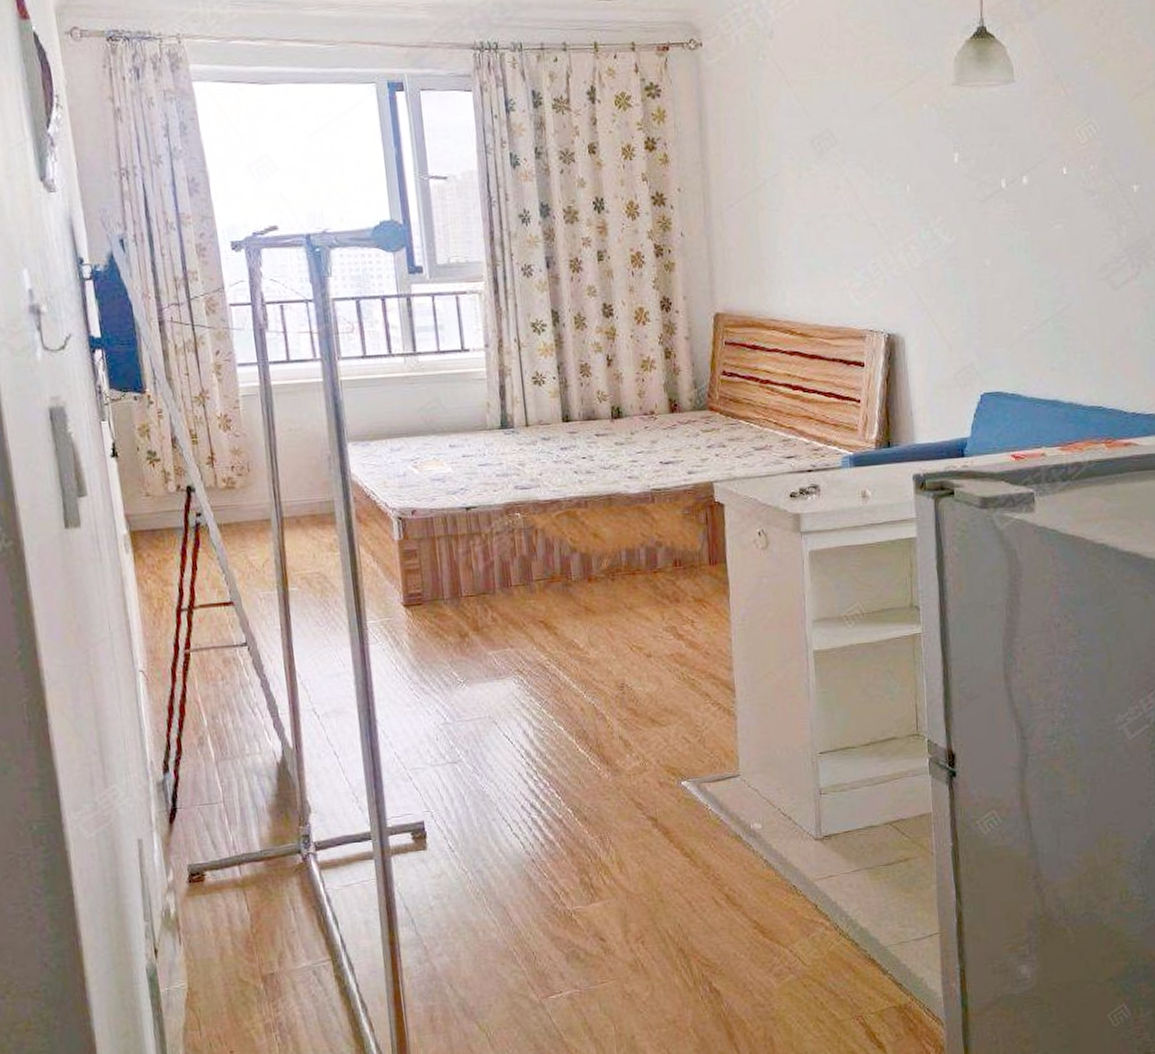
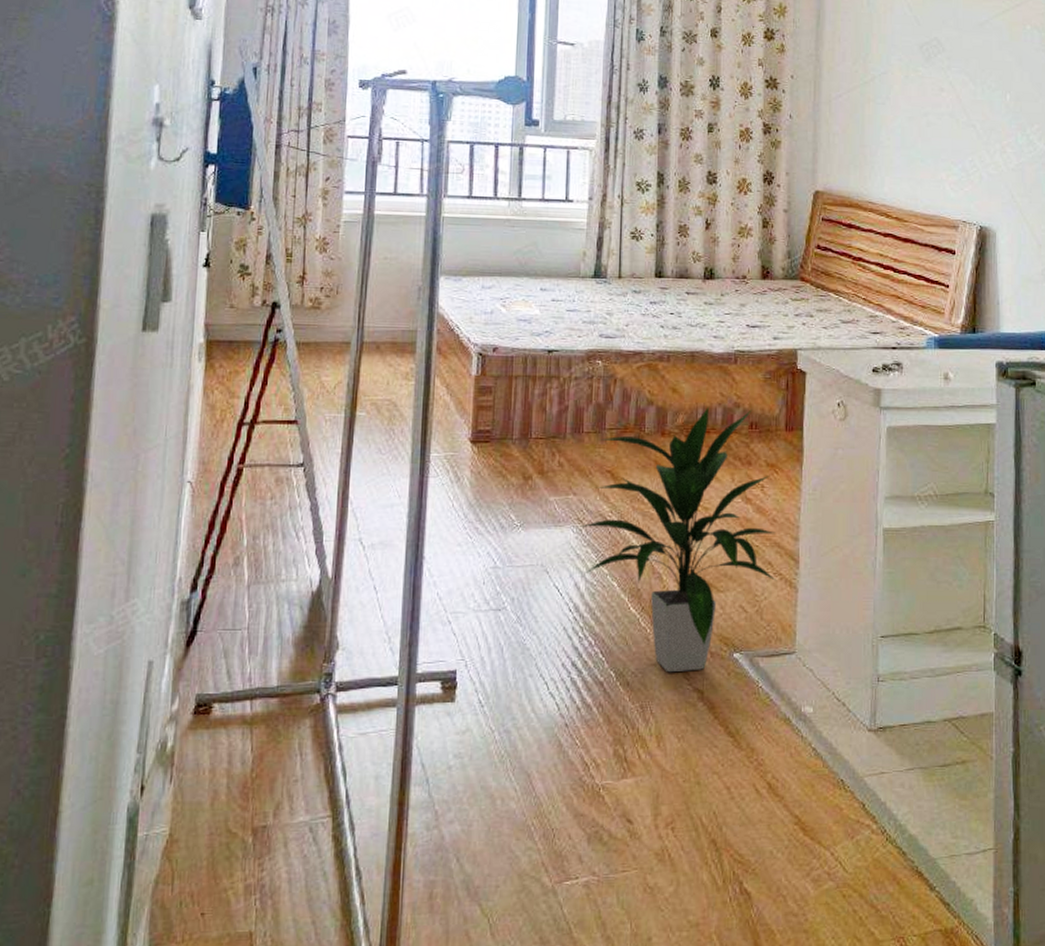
indoor plant: none [518,547,716,805] -> present [577,407,777,673]

